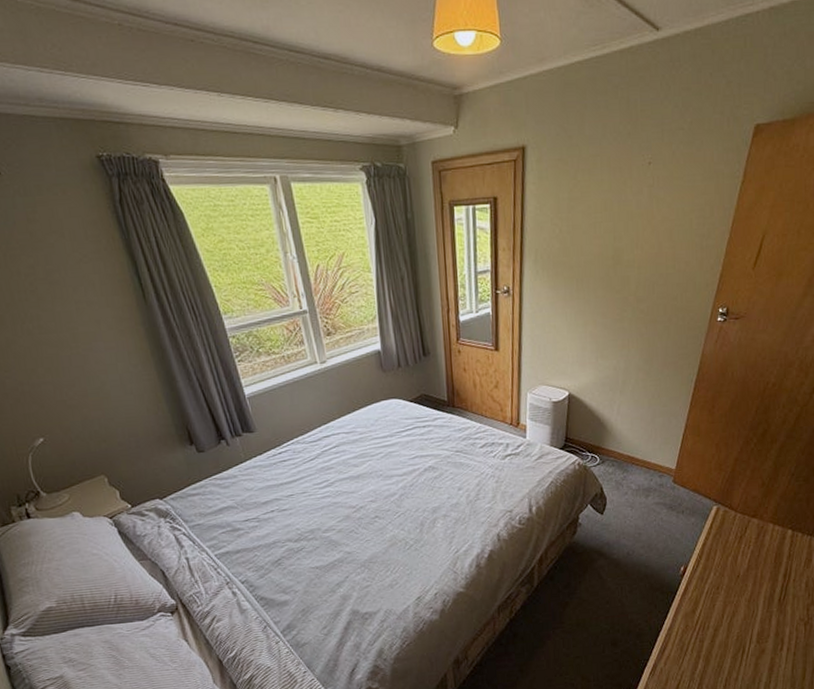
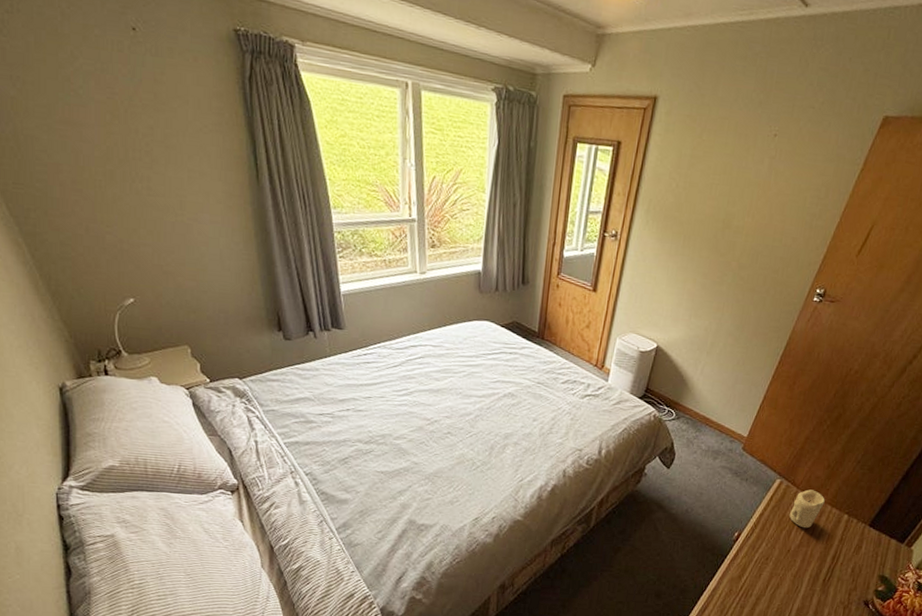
candle: none [732,510,766,551] -> present [789,489,825,529]

